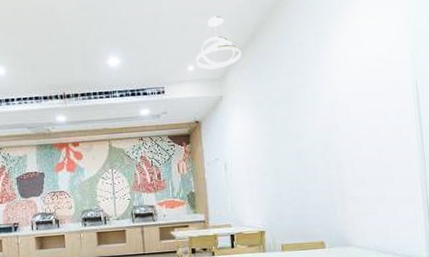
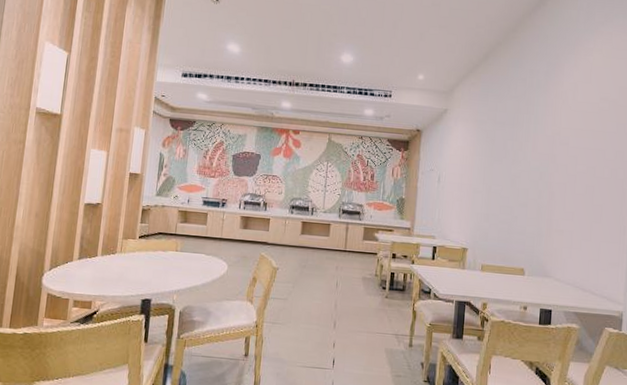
pendant light: present [196,15,241,70] -> none [427,30,473,82]

